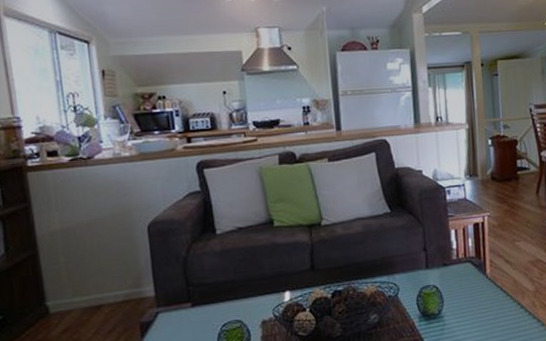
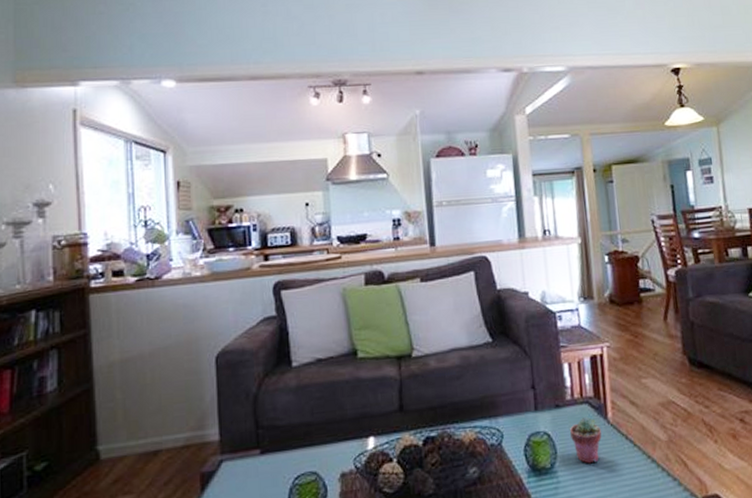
potted succulent: none [455,272,481,310] -> present [570,416,602,464]

